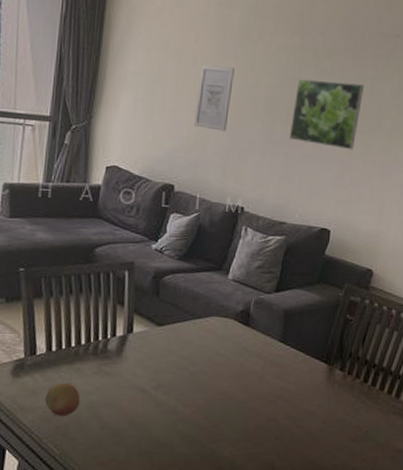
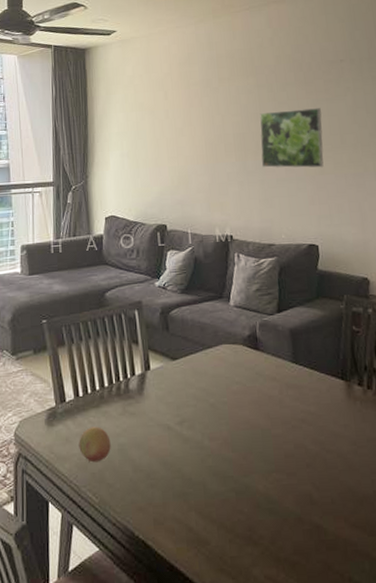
wall art: present [194,65,235,132] -> none [173,114,205,171]

